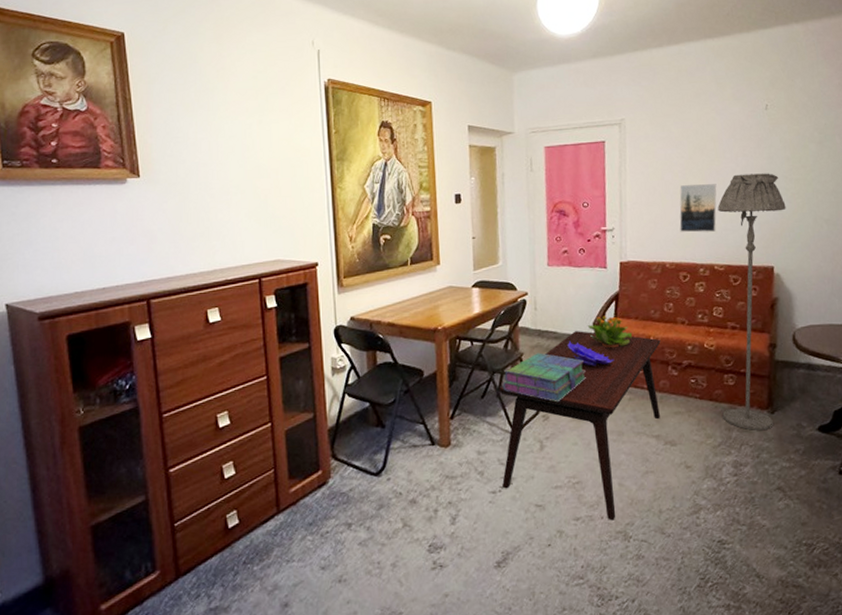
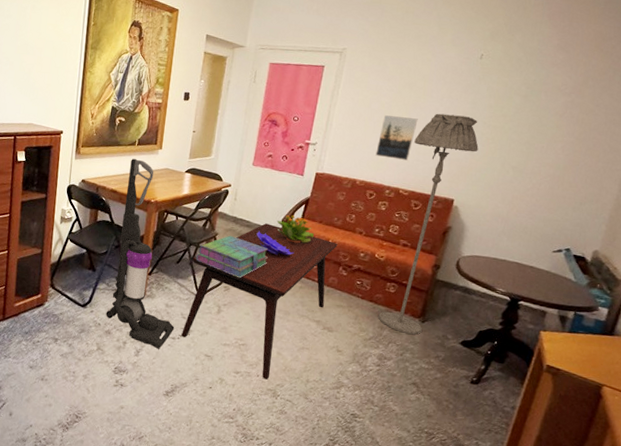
vacuum cleaner: none [406,281,493,510] -> present [106,159,175,349]

